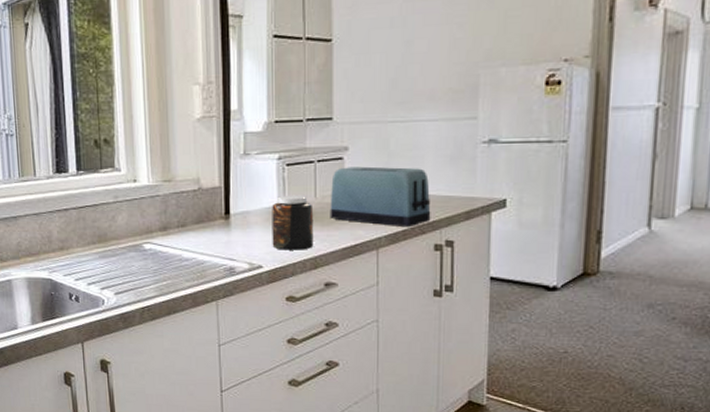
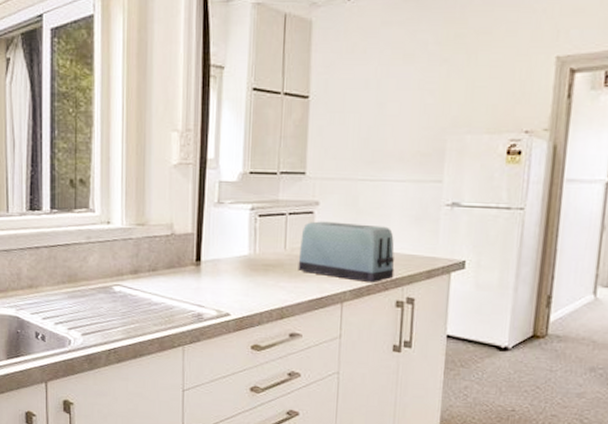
jar: present [272,195,314,250] -> none [240,245,283,300]

